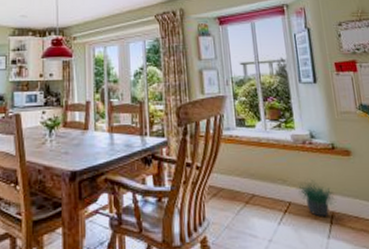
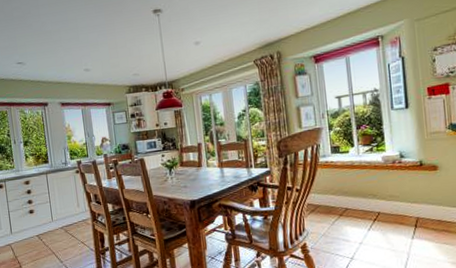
potted plant: present [298,180,335,217] -> none [387,193,420,223]

